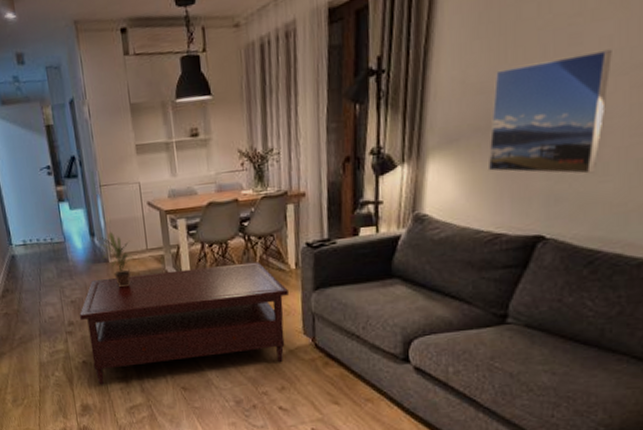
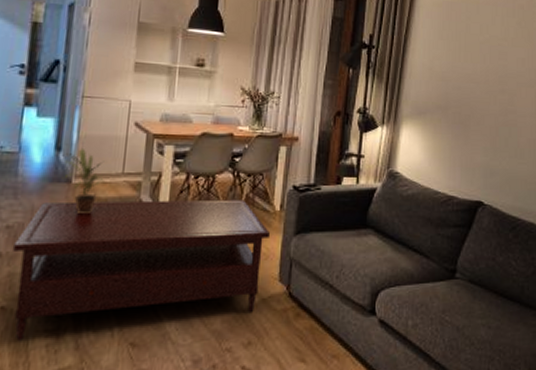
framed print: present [487,49,612,175] -> none [445,66,524,156]

